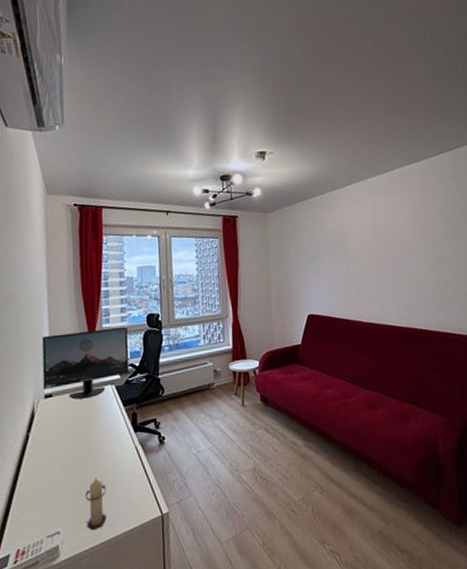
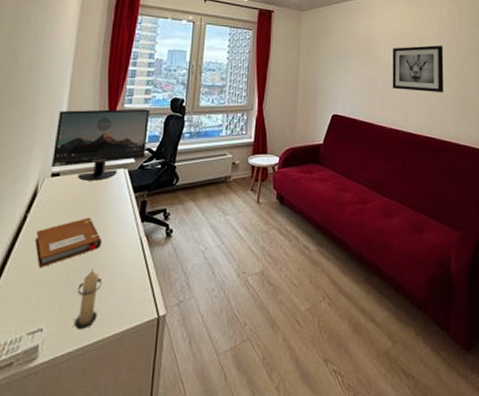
notebook: none [39,432,101,480] -> present [35,217,103,268]
wall art: none [365,232,421,284] -> present [392,45,444,93]

